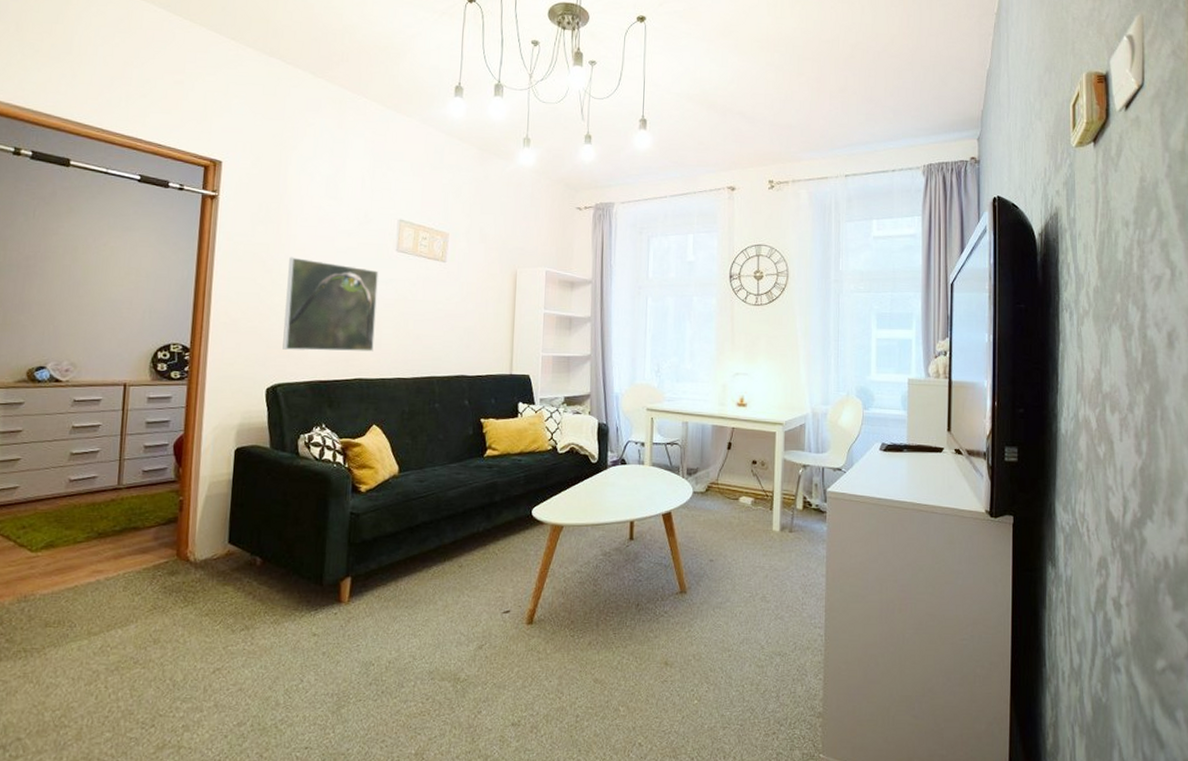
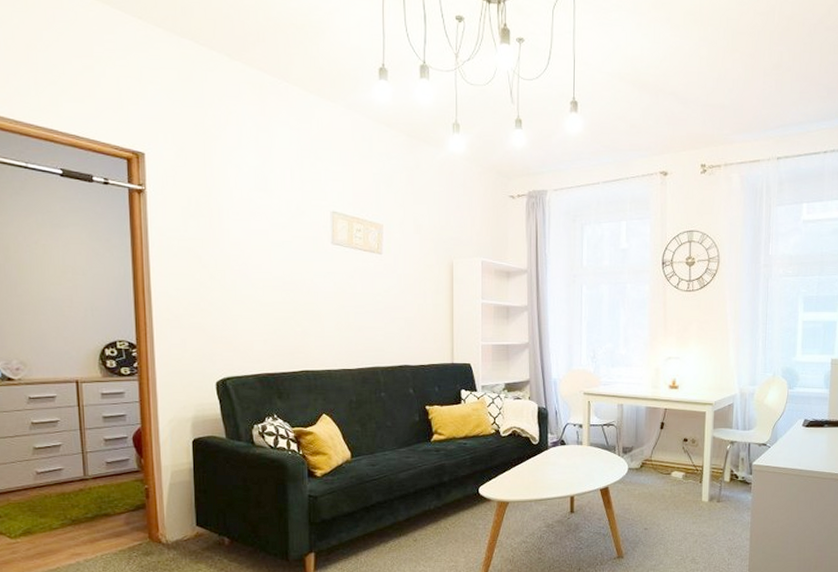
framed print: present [282,257,379,352] -> none [225,251,317,345]

